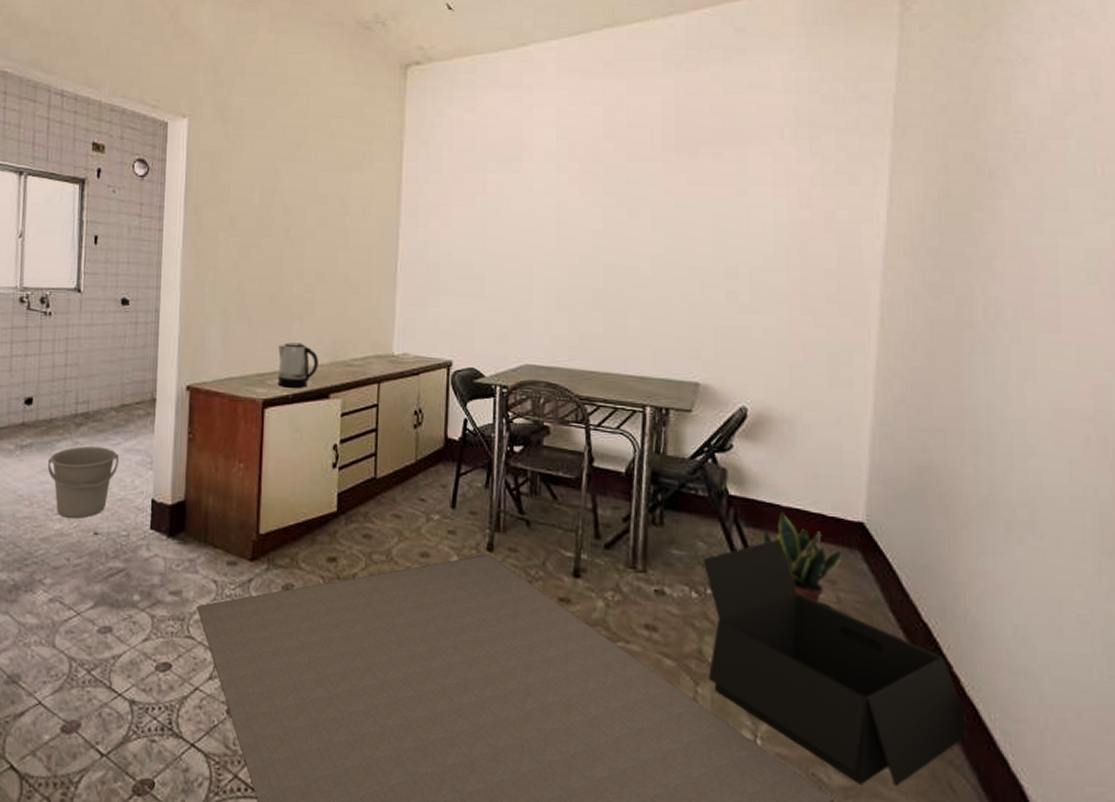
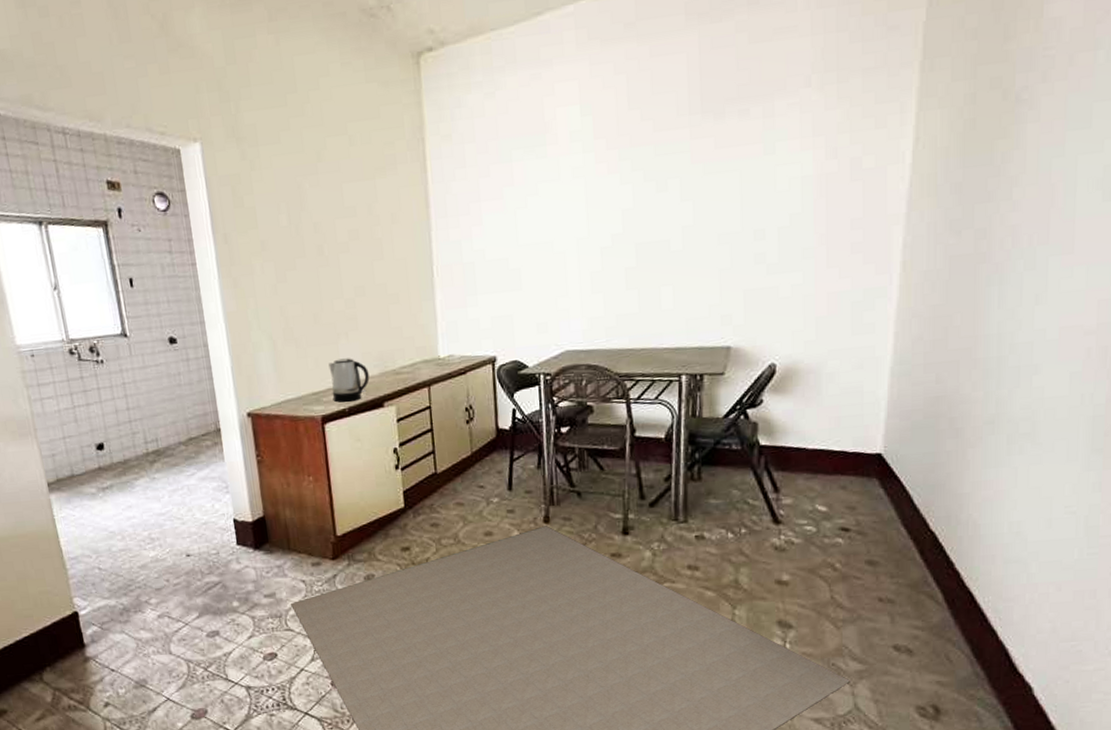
bucket: present [47,446,119,518] -> none [130,479,197,545]
cardboard box: present [702,539,970,787] -> none [737,478,966,667]
potted plant: present [762,511,842,602] -> none [790,453,861,527]

